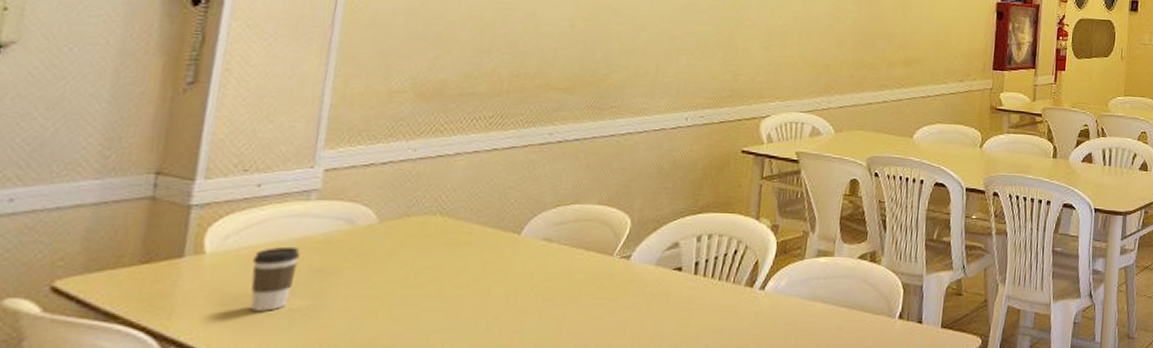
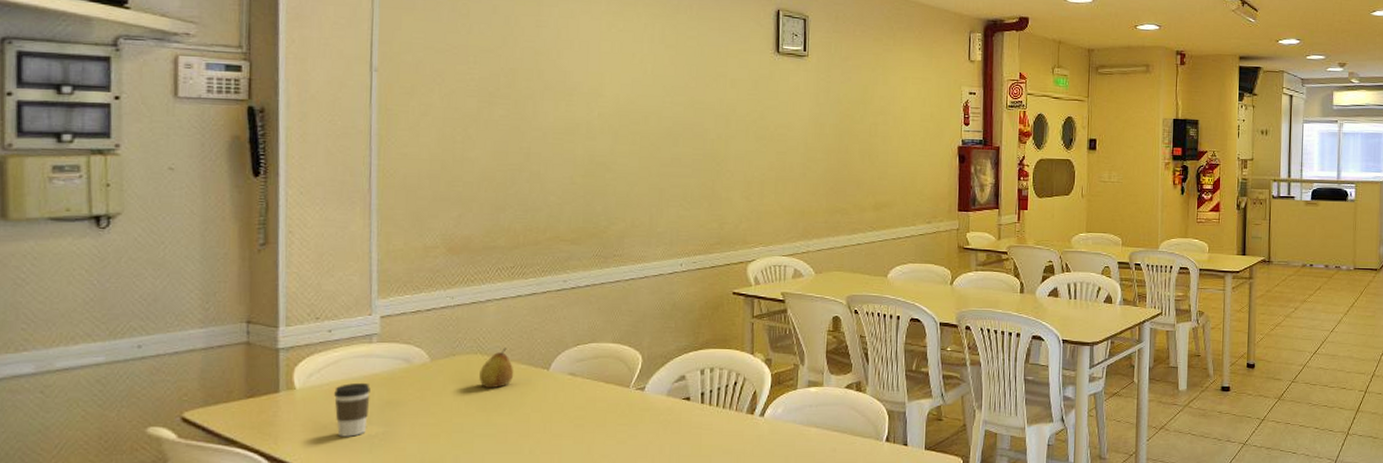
fruit: none [435,207,479,256] -> present [479,347,514,389]

